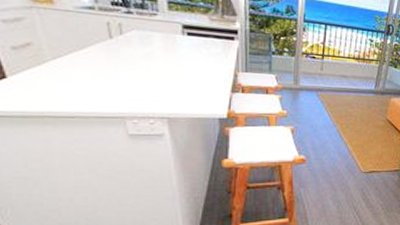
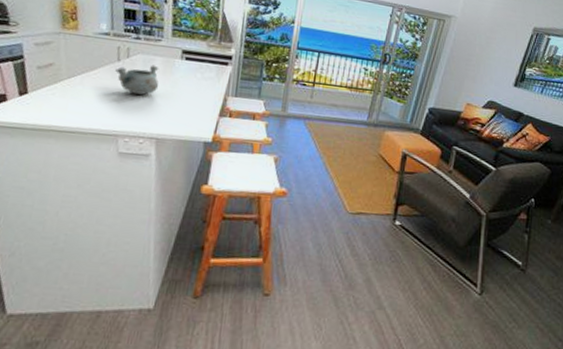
decorative bowl: none [109,41,162,74] -> present [115,65,159,95]

